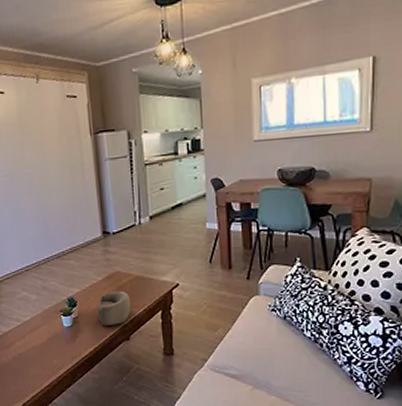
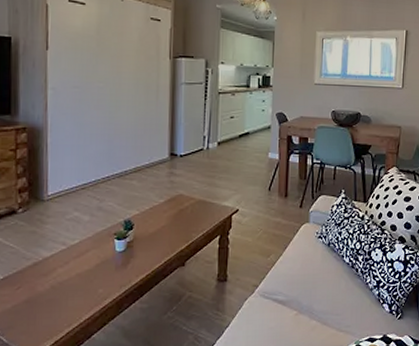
decorative bowl: present [97,290,131,327] -> none [154,214,190,252]

